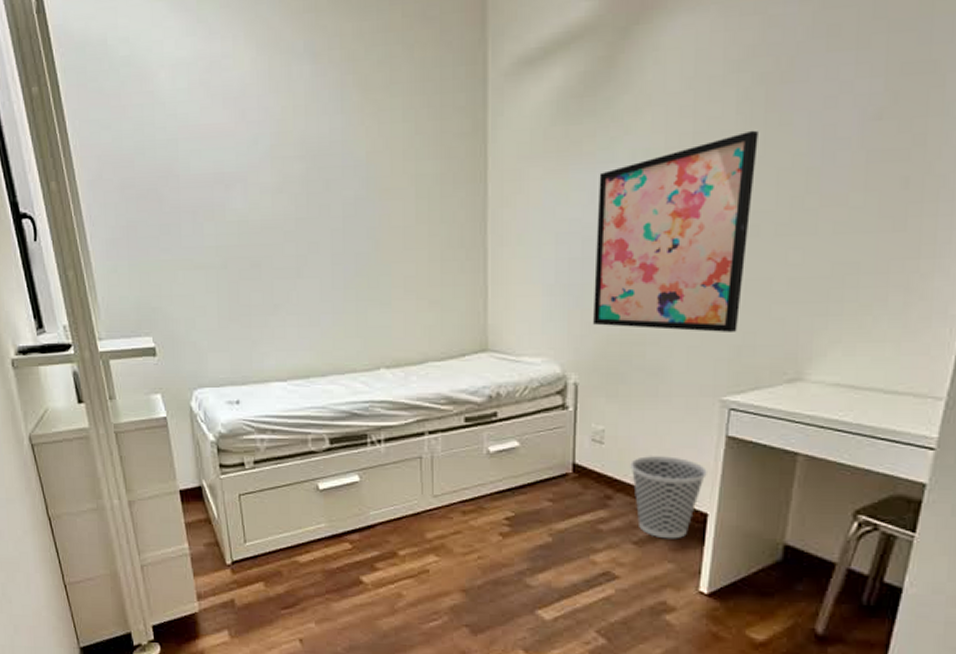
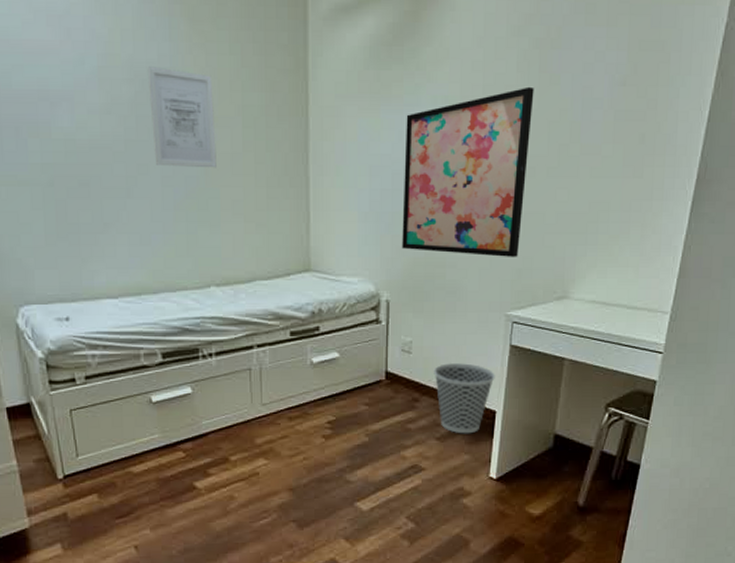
wall art: none [319,141,388,244] -> present [147,66,217,168]

